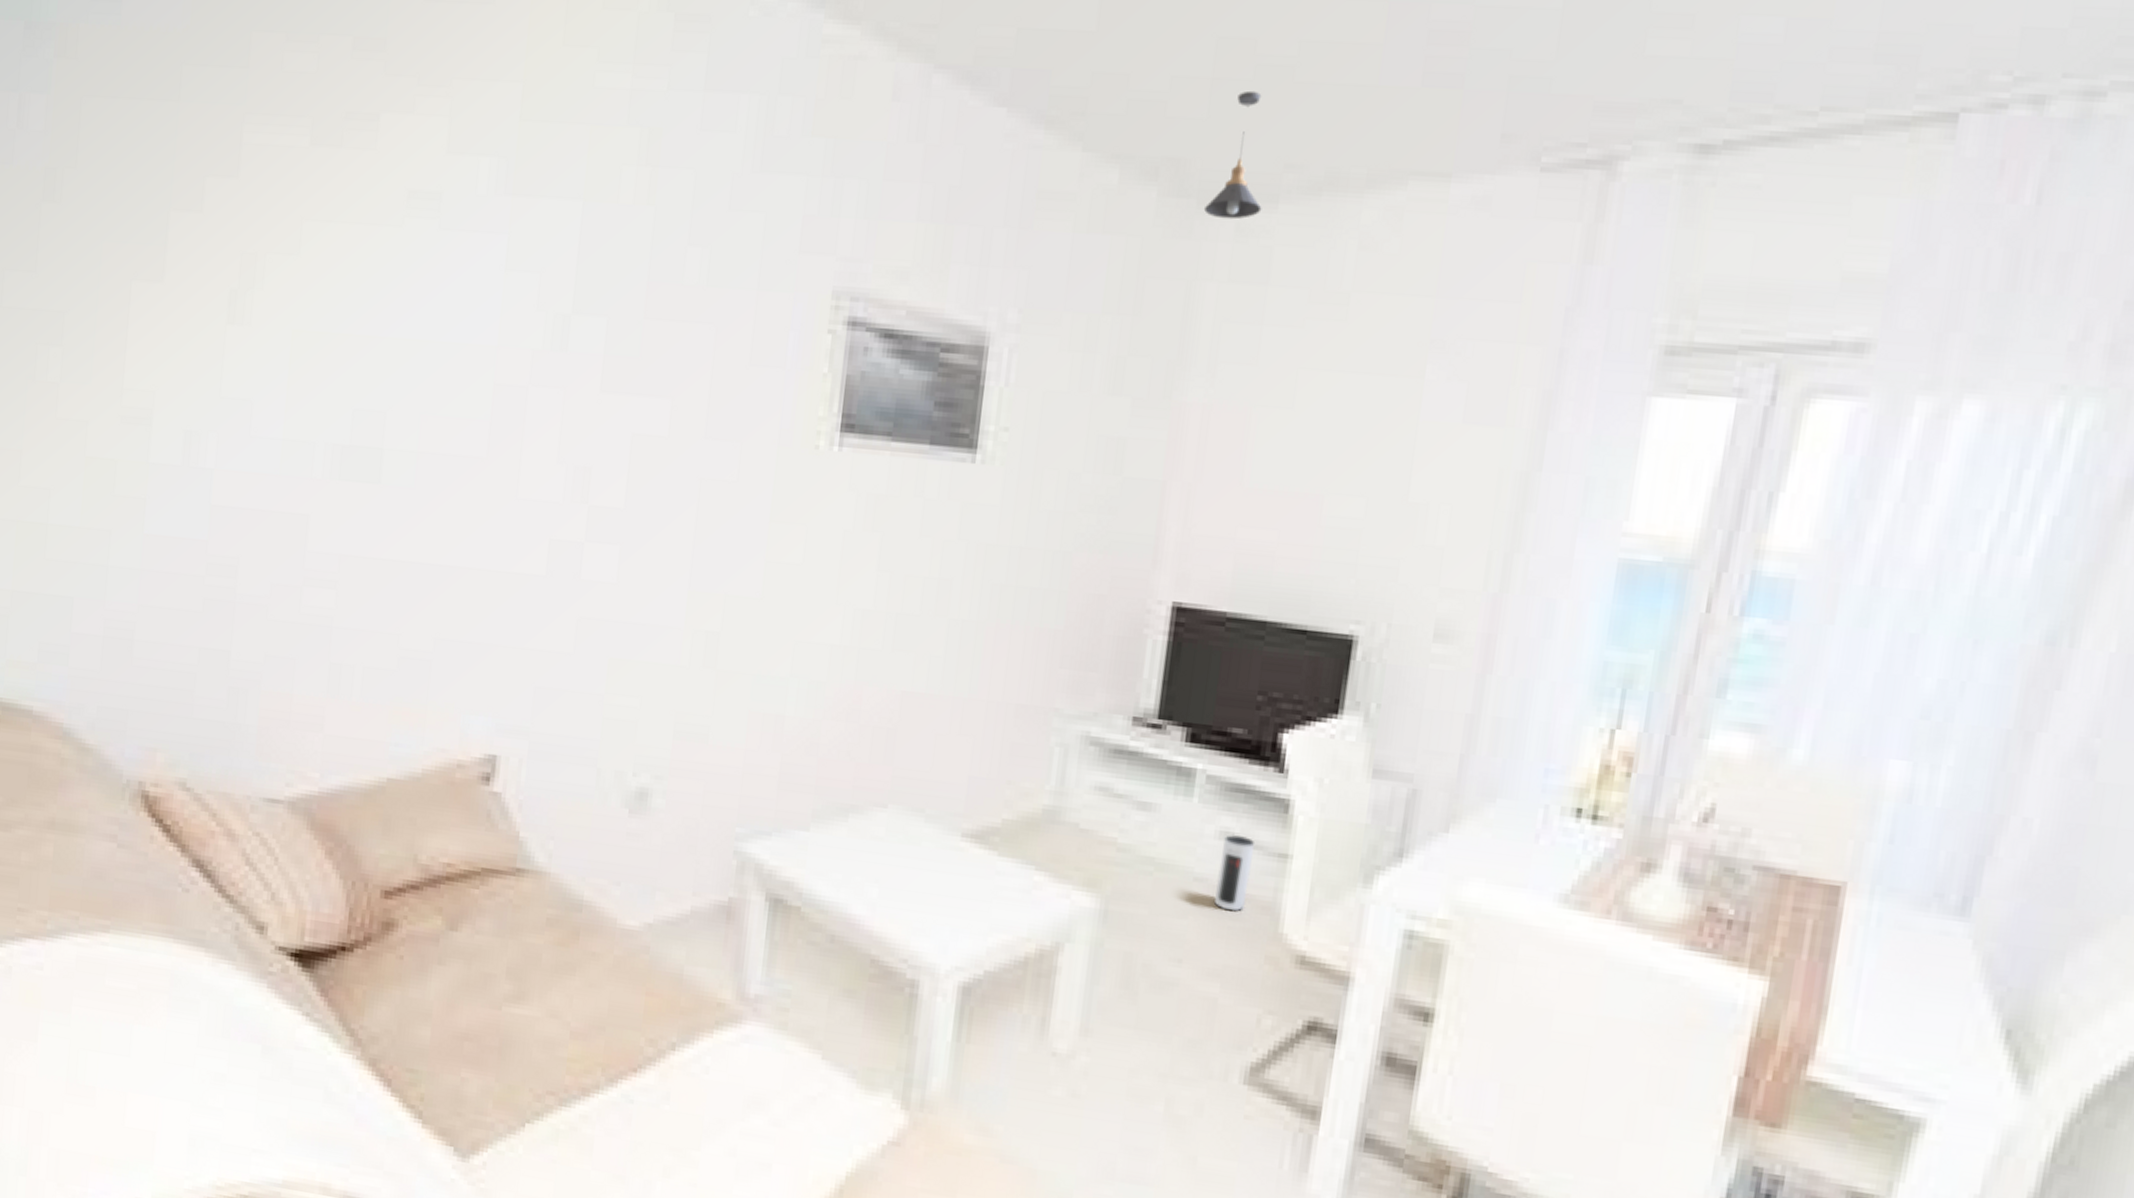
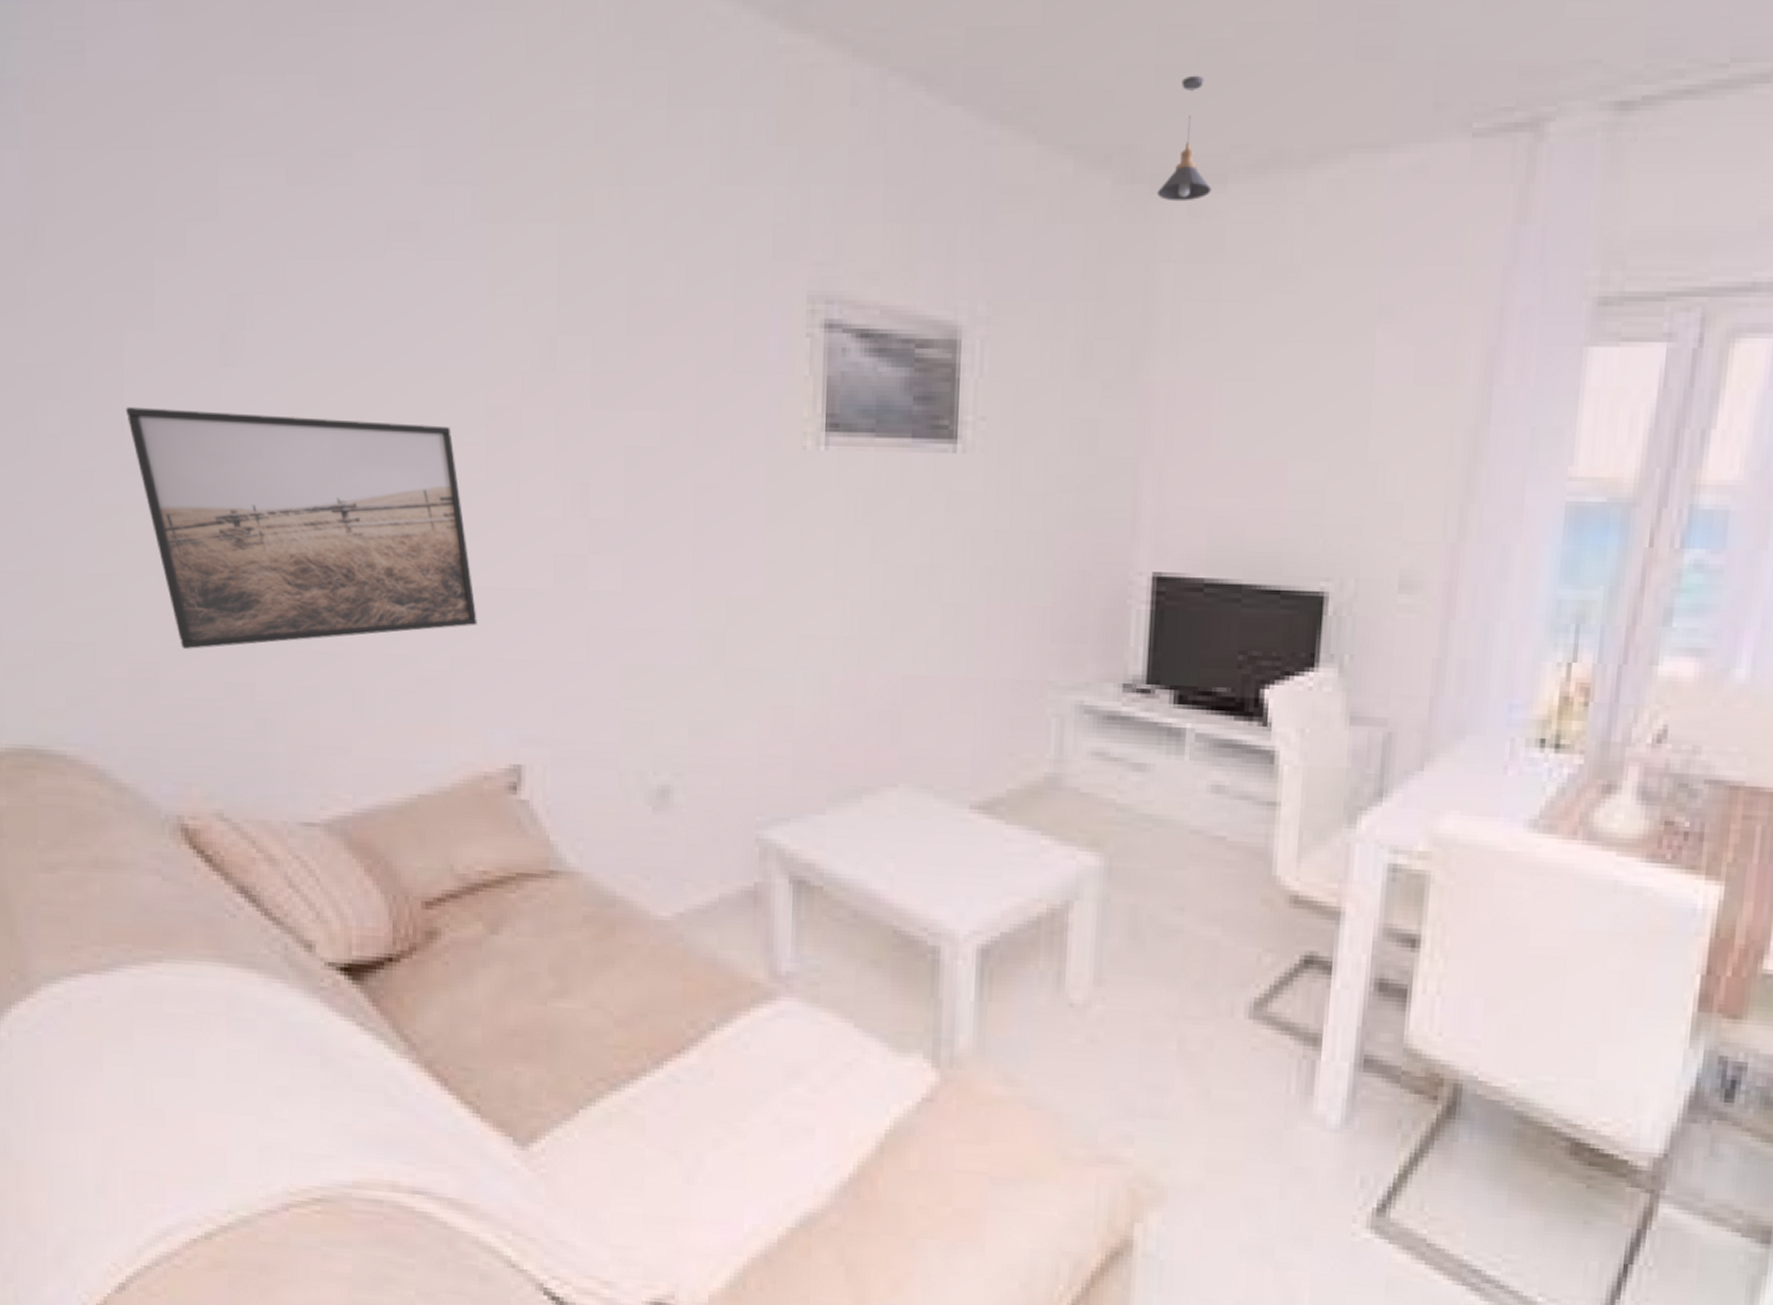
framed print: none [126,359,465,611] -> present [125,407,477,649]
speaker: present [1214,835,1256,912] -> none [1211,788,1245,859]

